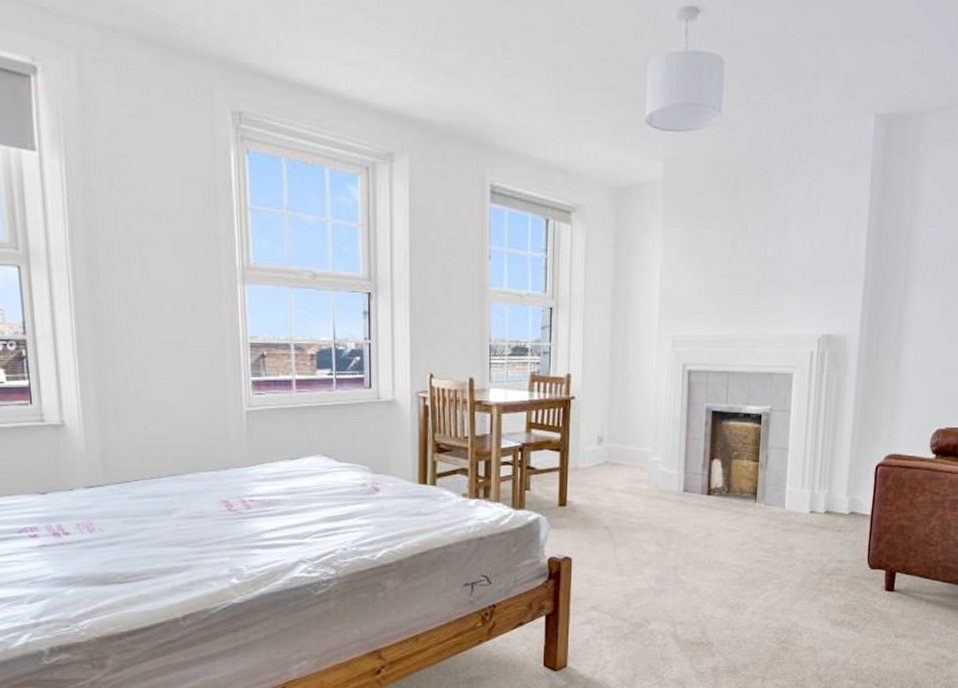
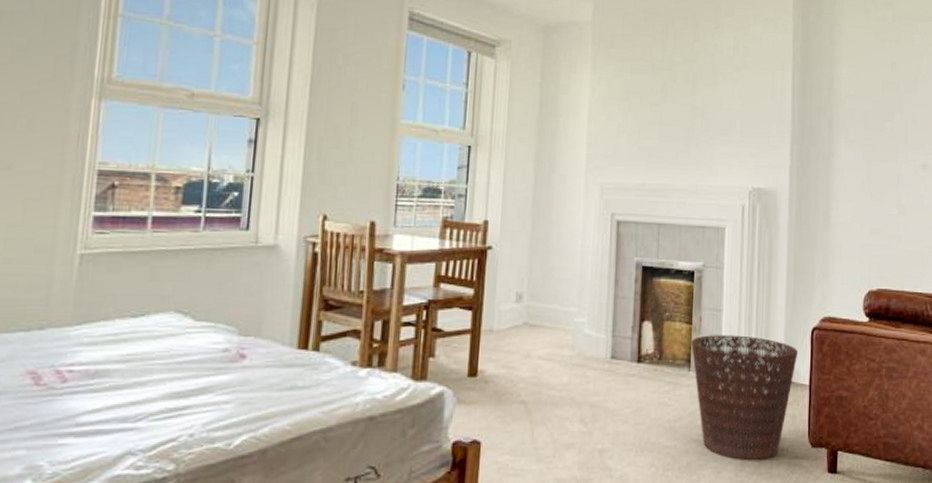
basket: none [758,471,862,579] -> present [691,335,799,461]

